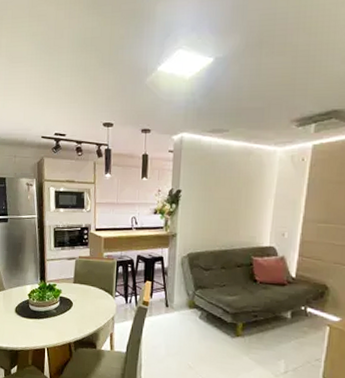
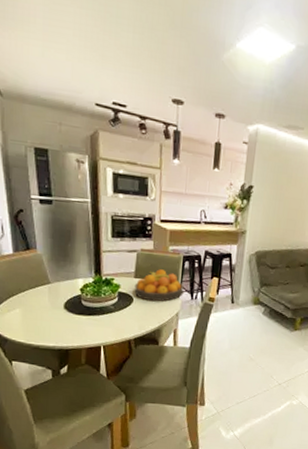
fruit bowl: none [73,274,119,306] -> present [134,269,184,302]

